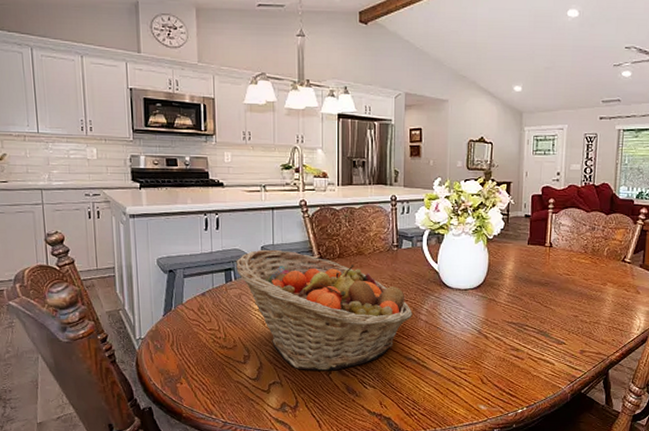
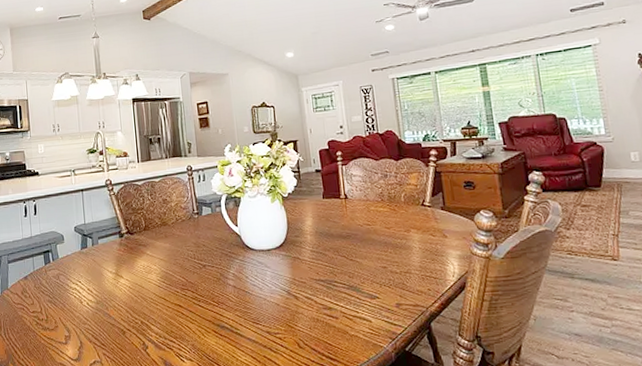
fruit basket: present [236,249,413,371] -> none [53,228,220,347]

